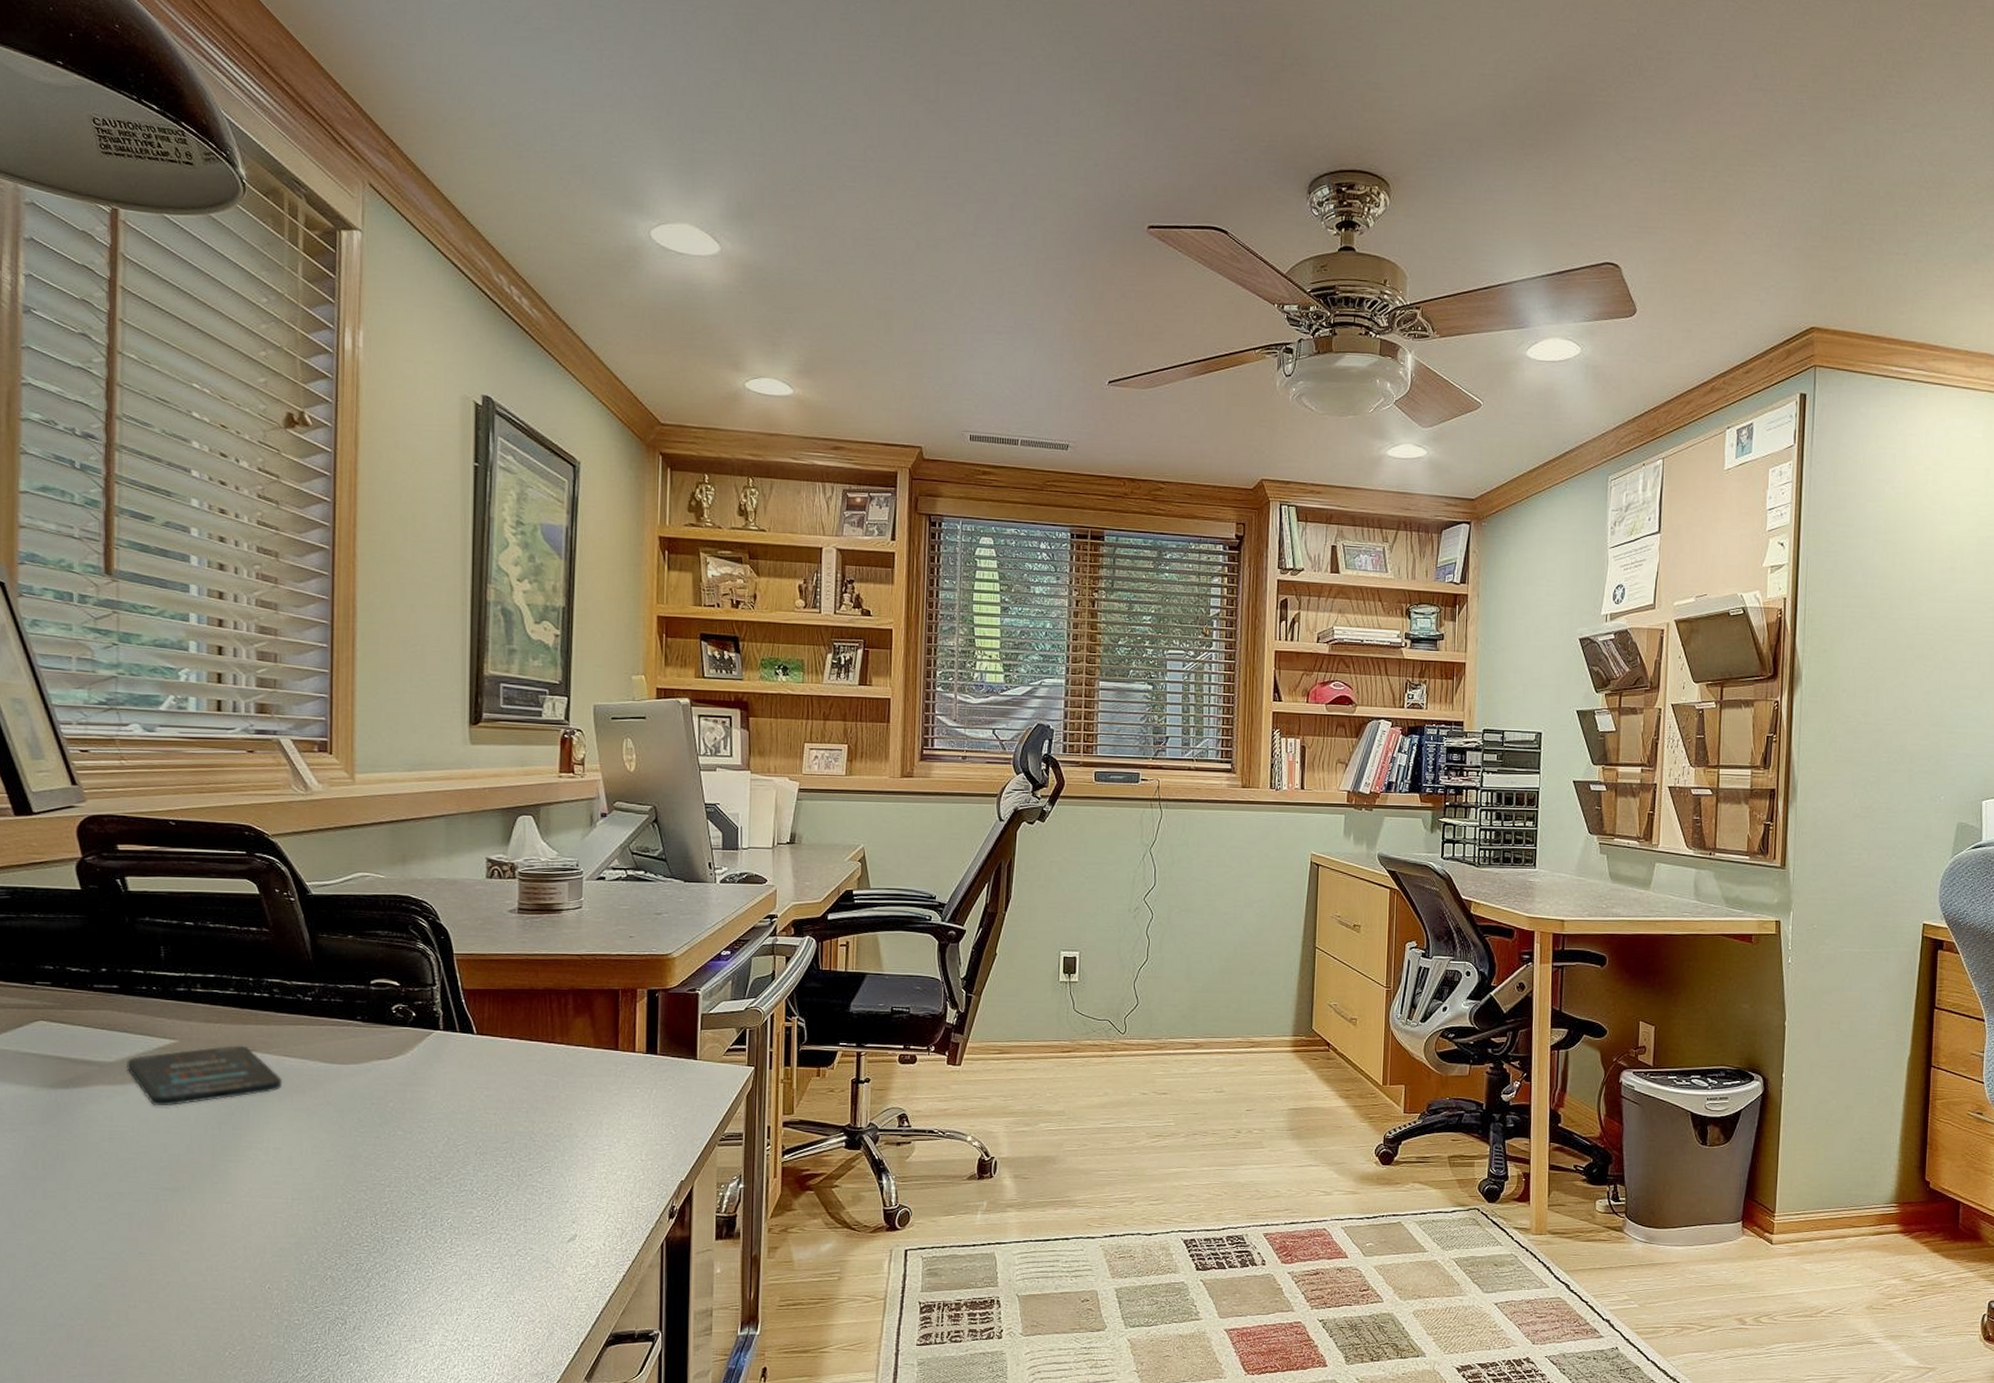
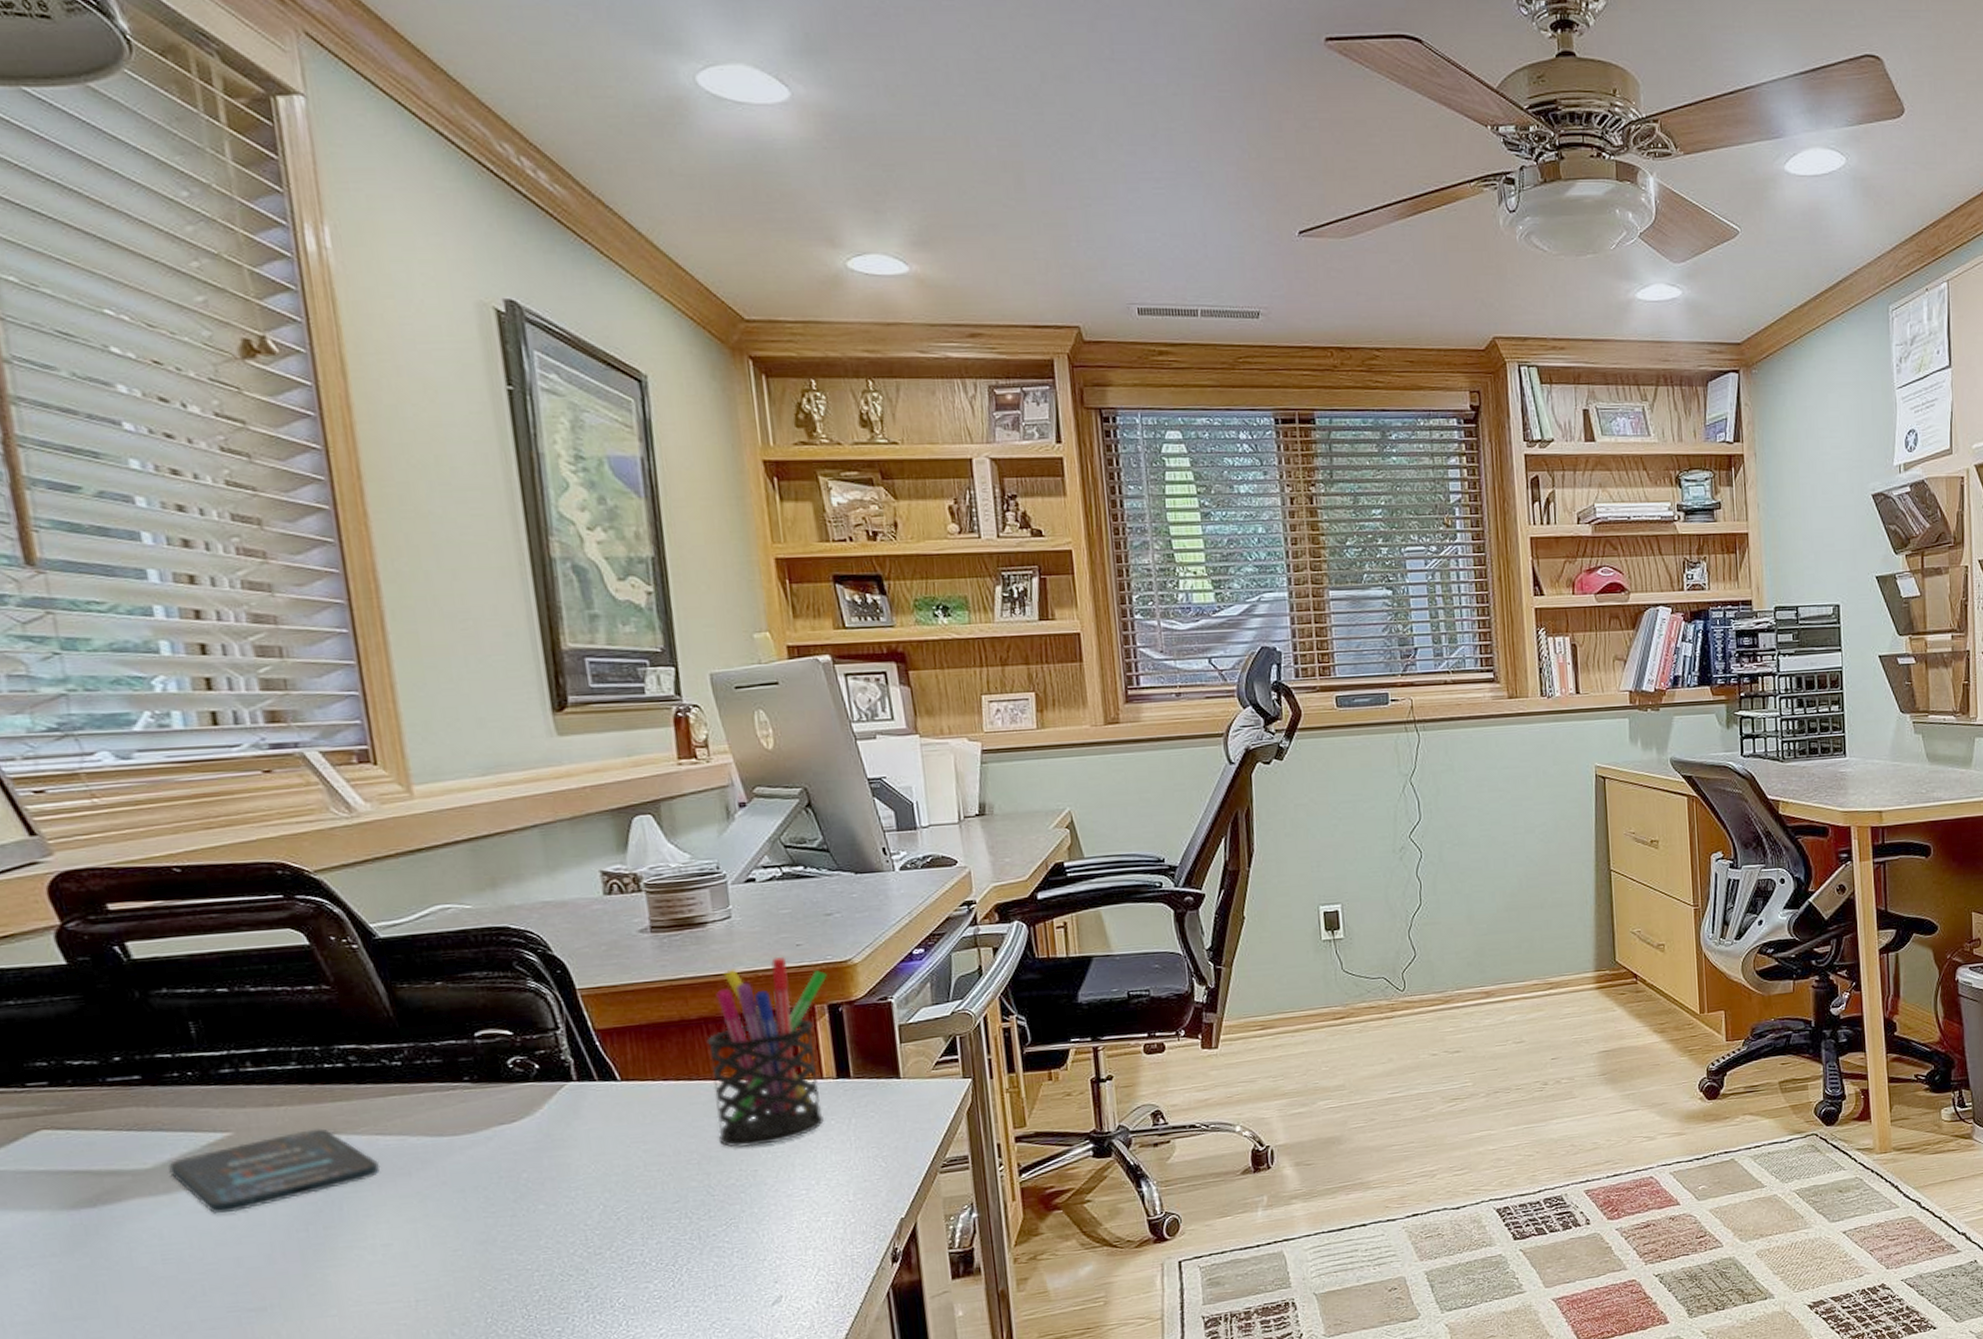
pen holder: none [545,944,650,1104] -> present [706,956,827,1148]

